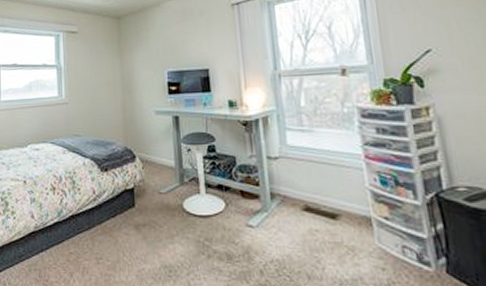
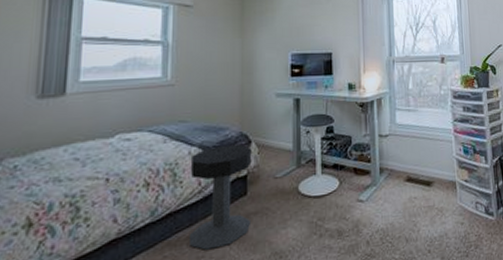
side table: none [86,158,141,253] -> present [188,144,252,250]

